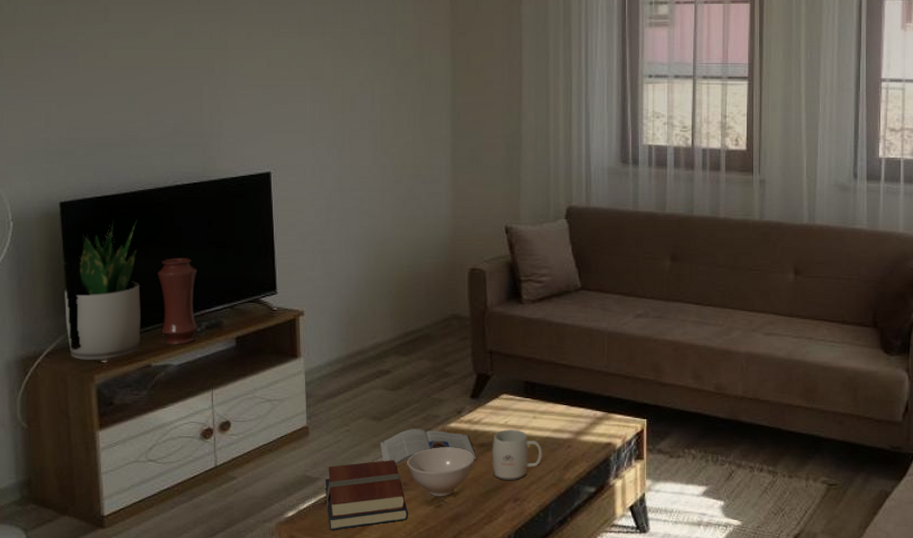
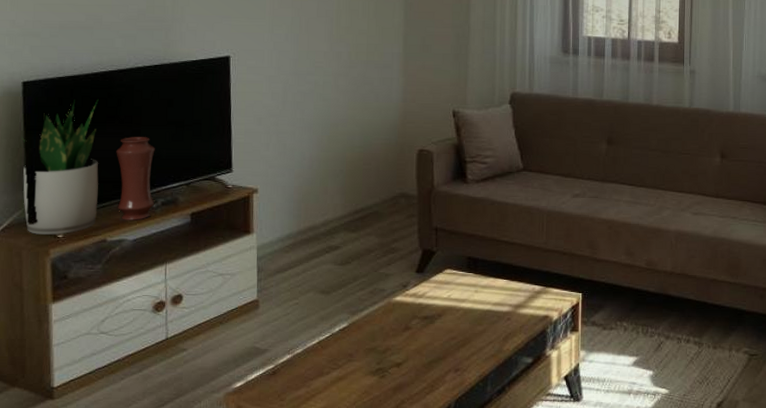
books: present [325,460,409,530] -> none [273,332,354,400]
magazine: present [380,429,477,466] -> none [328,302,421,338]
bowl: present [407,447,475,497] -> none [353,319,419,368]
mug: present [492,429,543,481] -> none [435,303,484,352]

